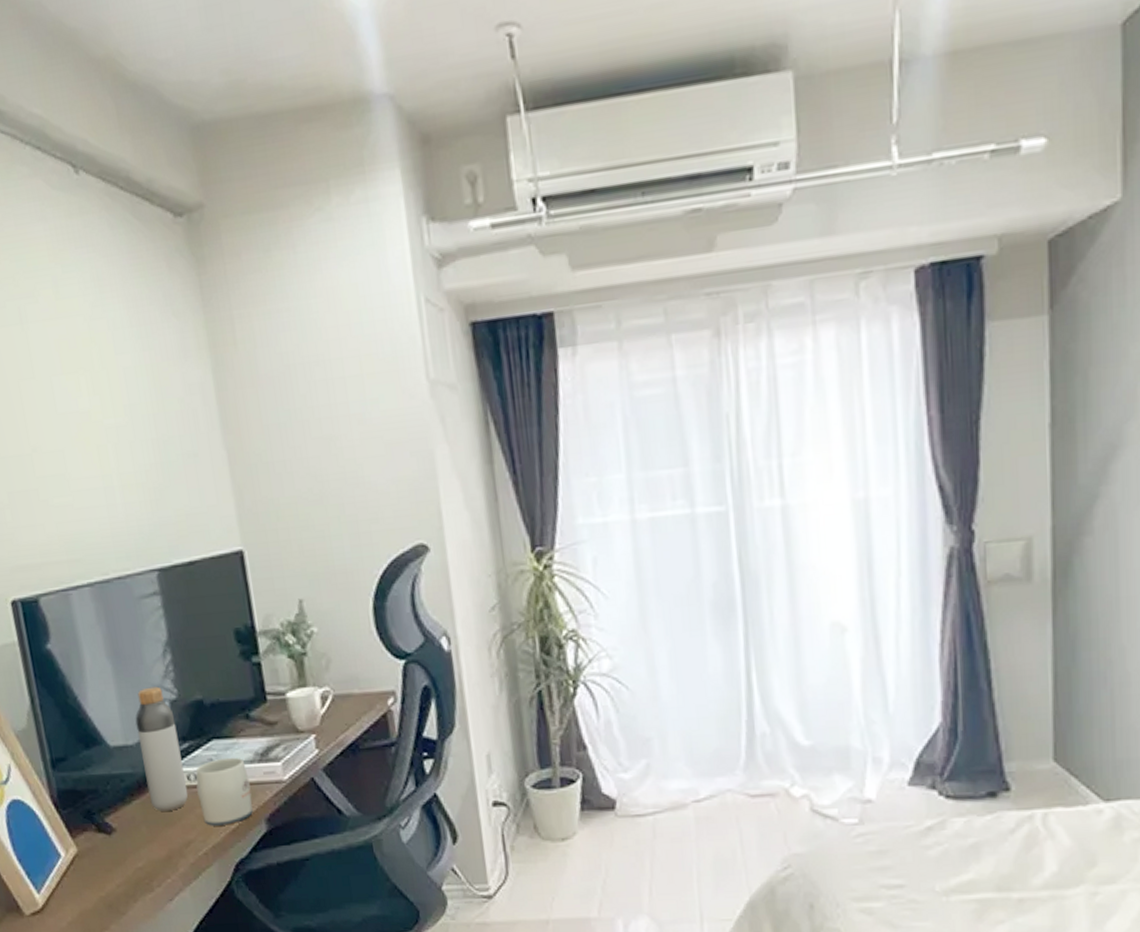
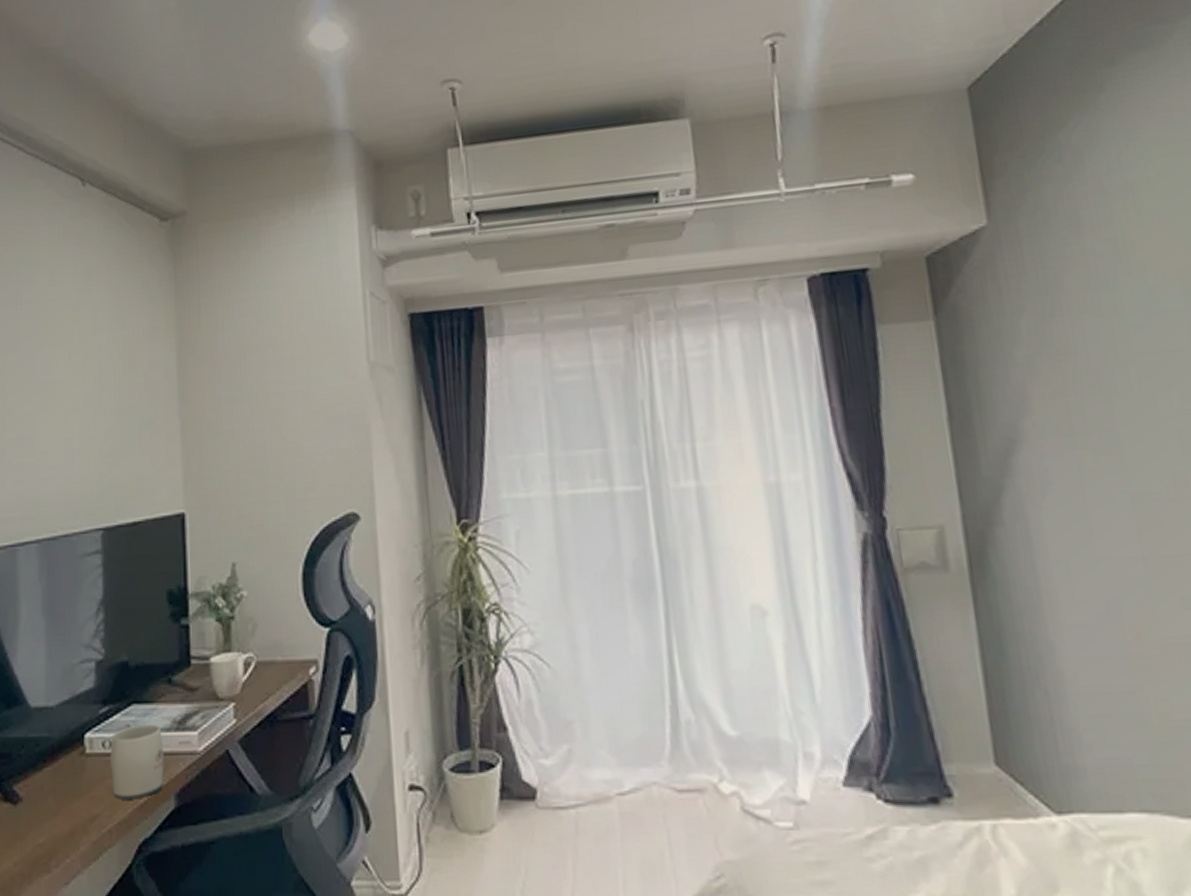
bottle: present [135,686,188,811] -> none [60,646,101,781]

